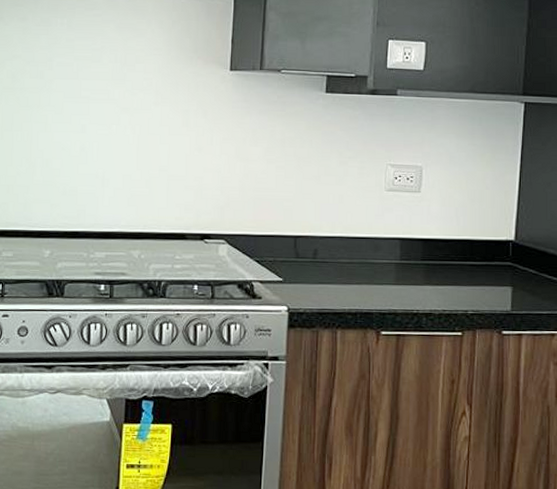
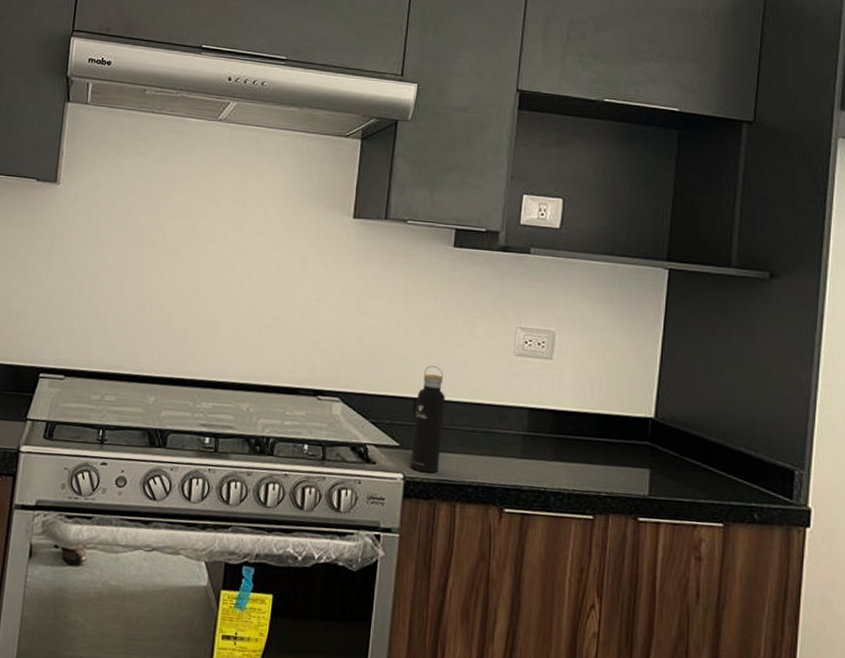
water bottle: none [293,205,323,304] -> present [410,366,445,473]

